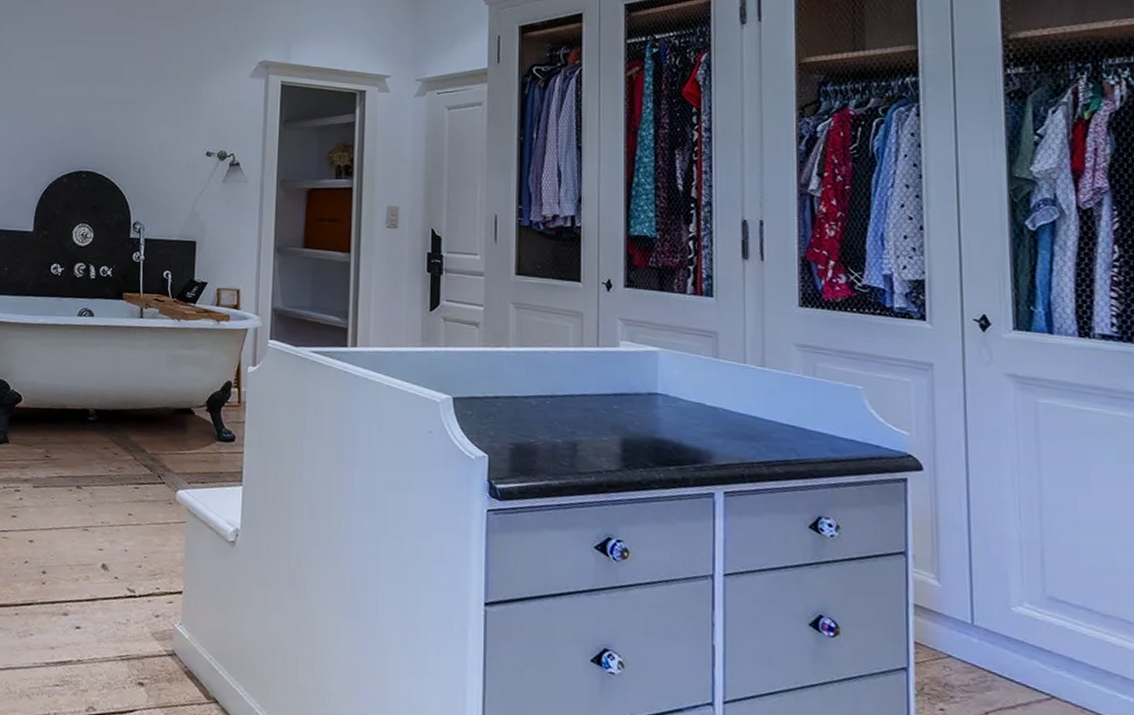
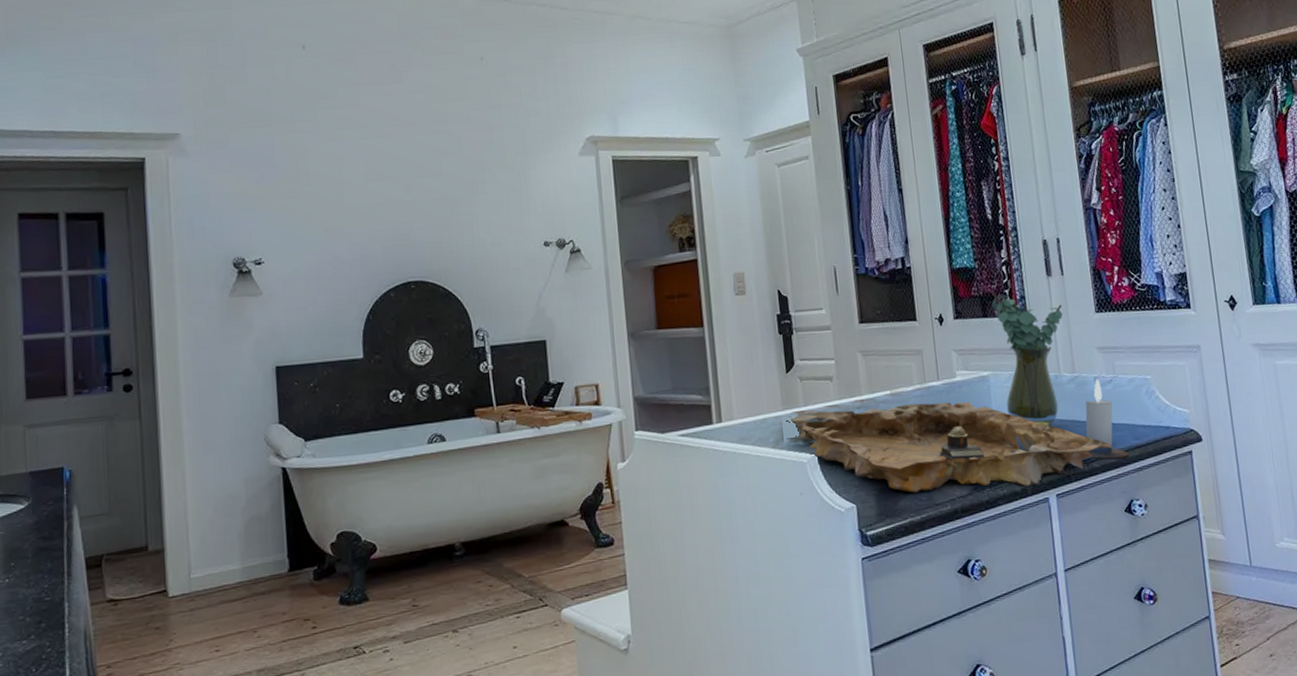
decorative tray: none [423,354,802,478] -> present [786,401,1113,493]
vase: none [670,264,758,419] -> present [991,291,1063,428]
candle: none [770,378,824,470] -> present [1085,379,1130,460]

